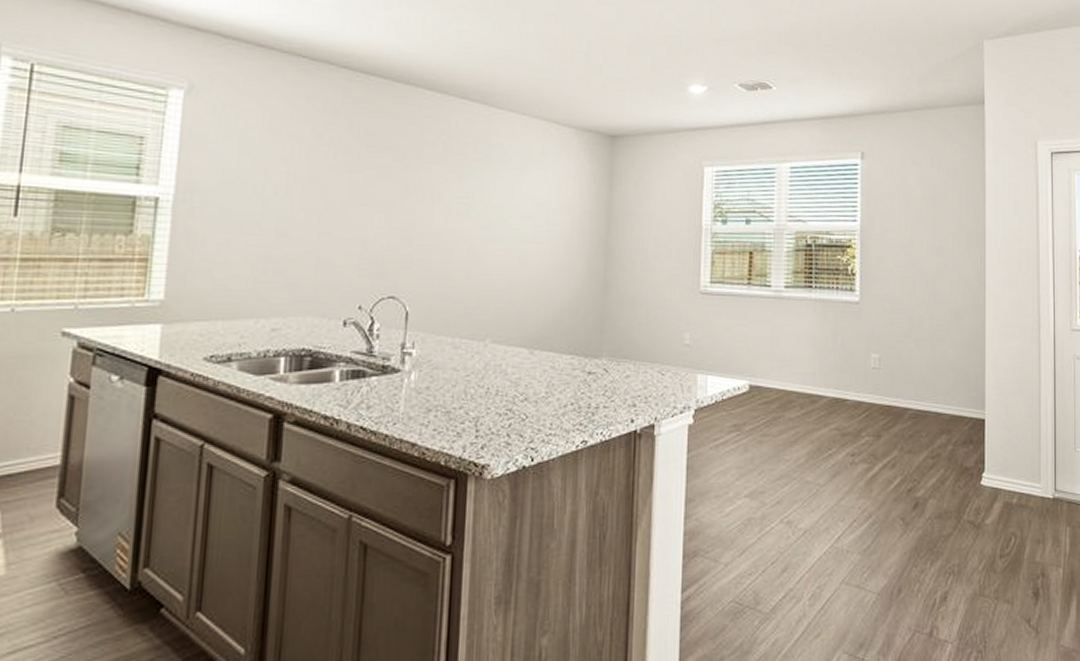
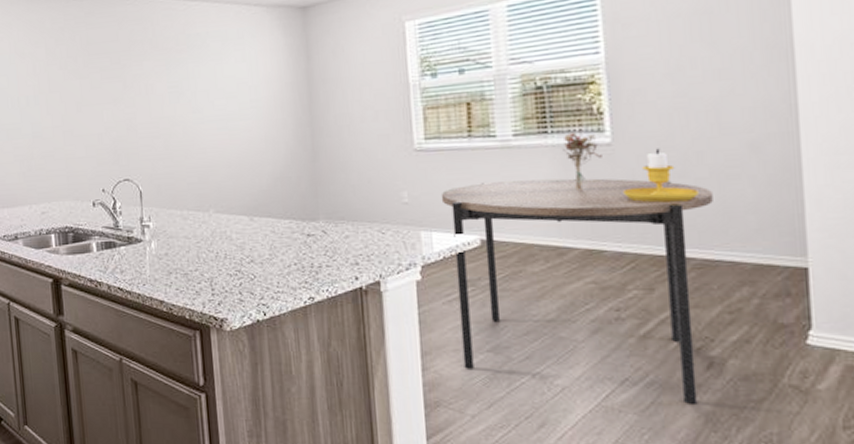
dining table: none [719,330,927,543] -> present [441,178,713,406]
bouquet: none [823,289,852,343] -> present [563,132,602,191]
candlestick: none [865,310,918,358] -> present [623,148,699,203]

